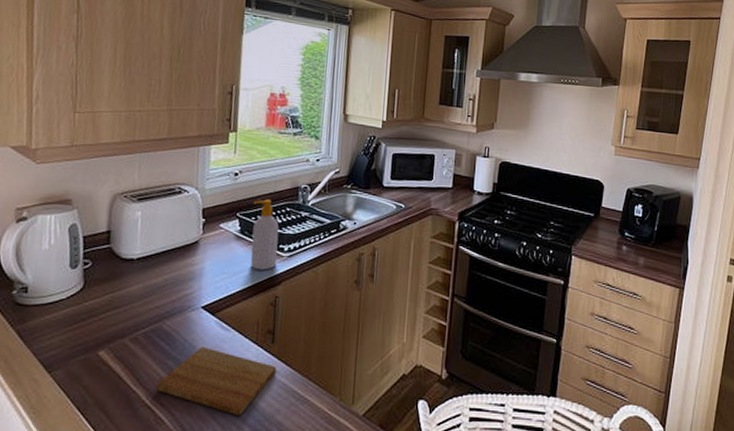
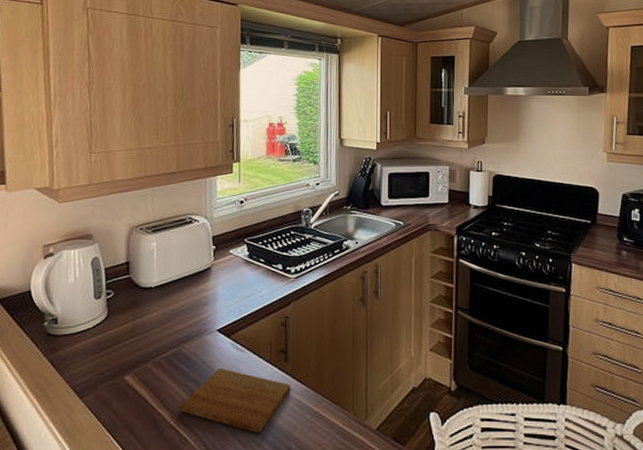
soap bottle: present [250,199,280,270] -> none [259,224,285,292]

